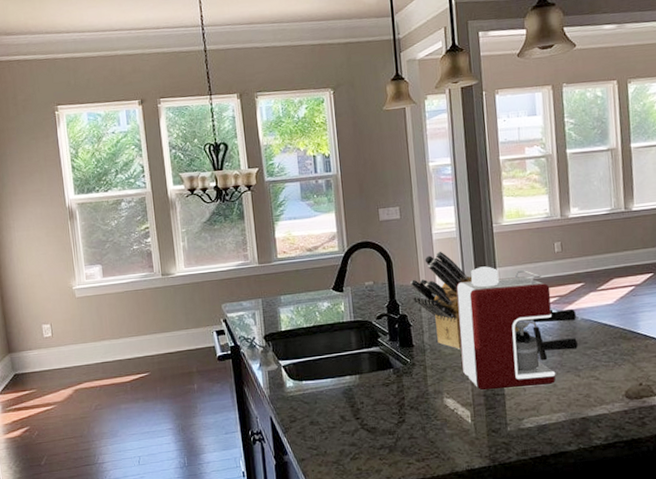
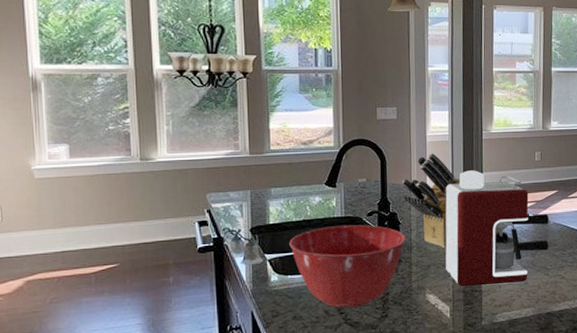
mixing bowl: none [301,328,418,413] -> present [289,225,405,308]

